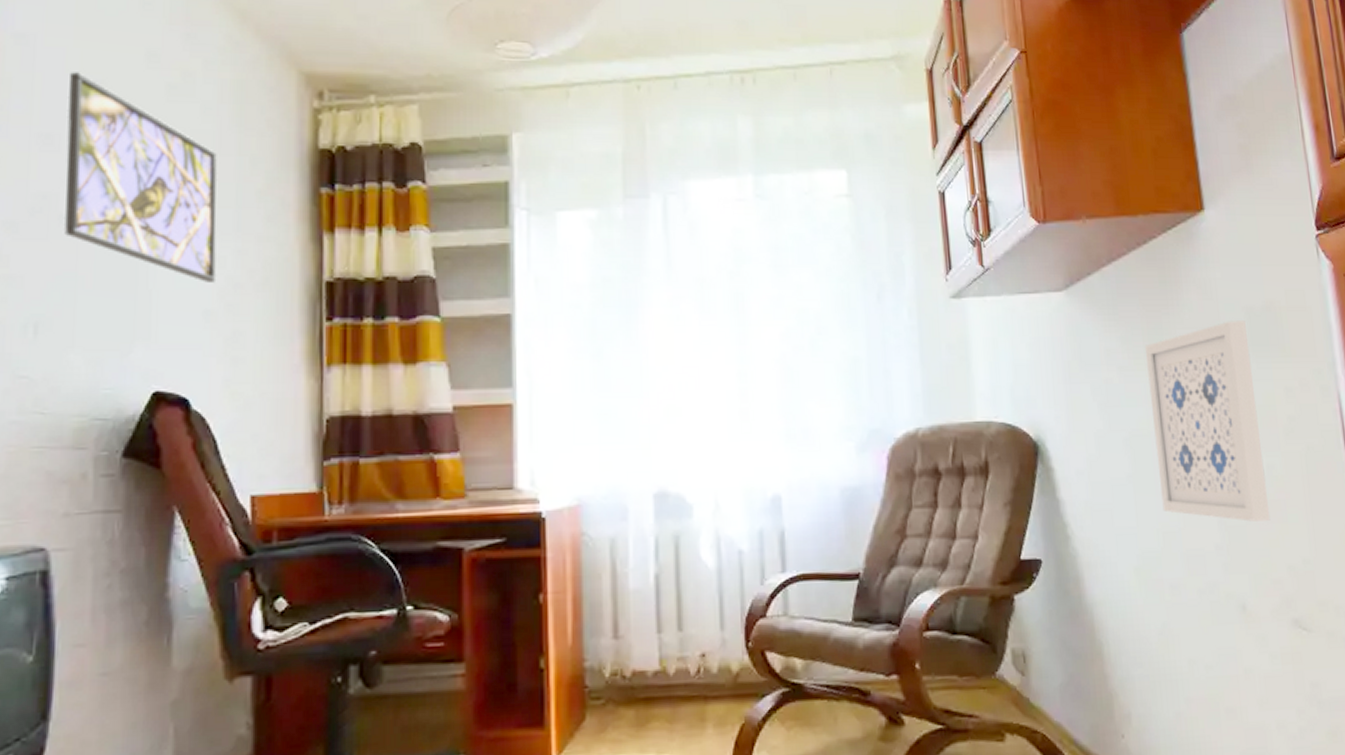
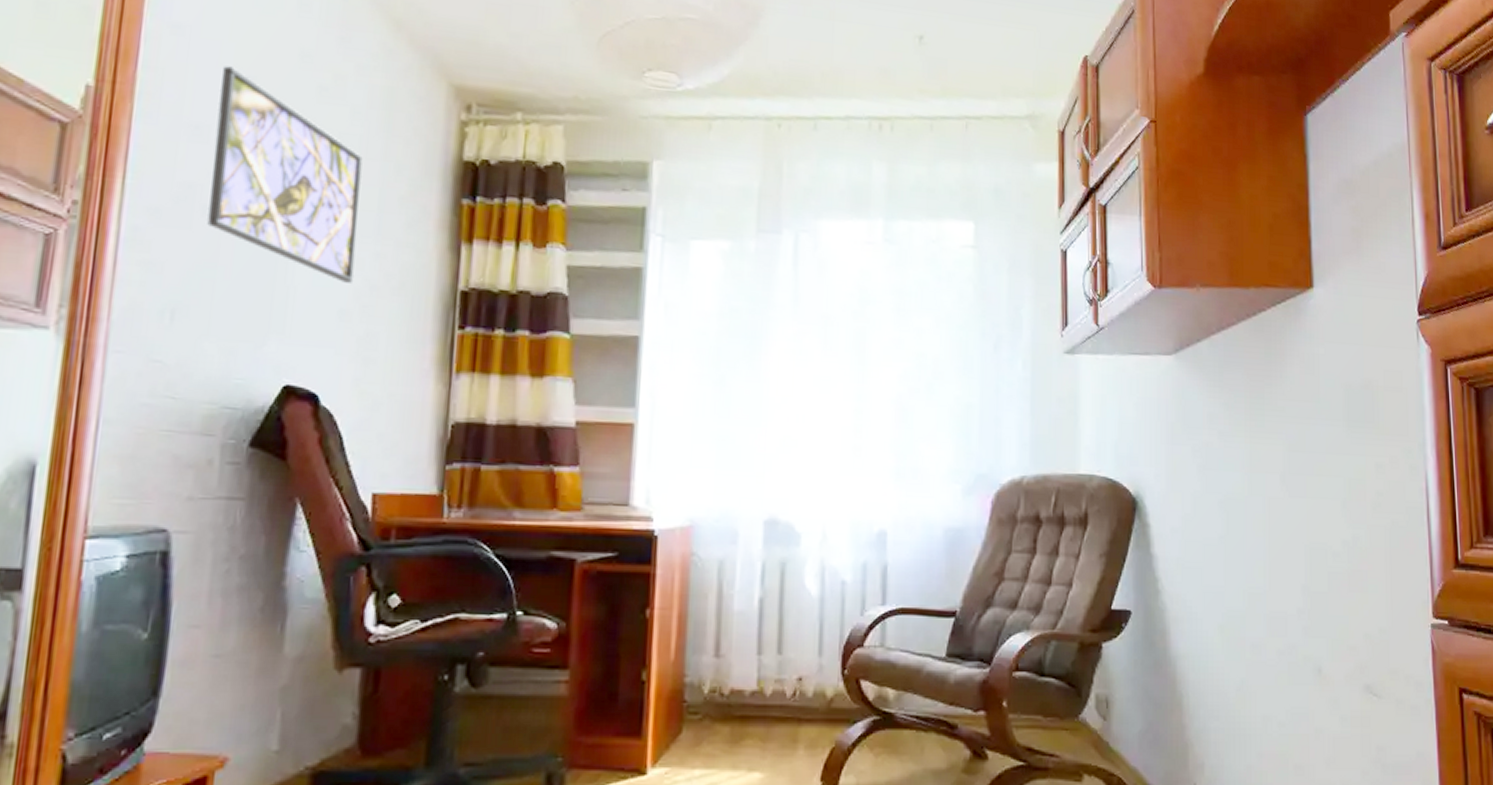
wall art: present [1144,321,1271,522] -> none [1246,395,1352,590]

